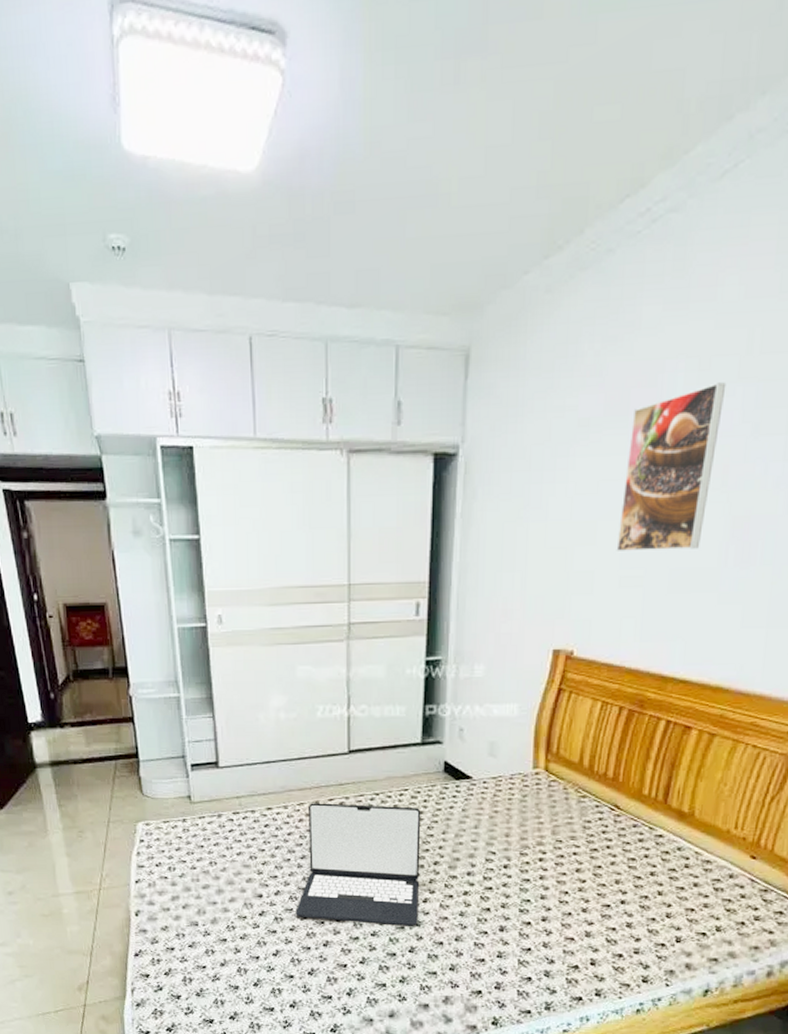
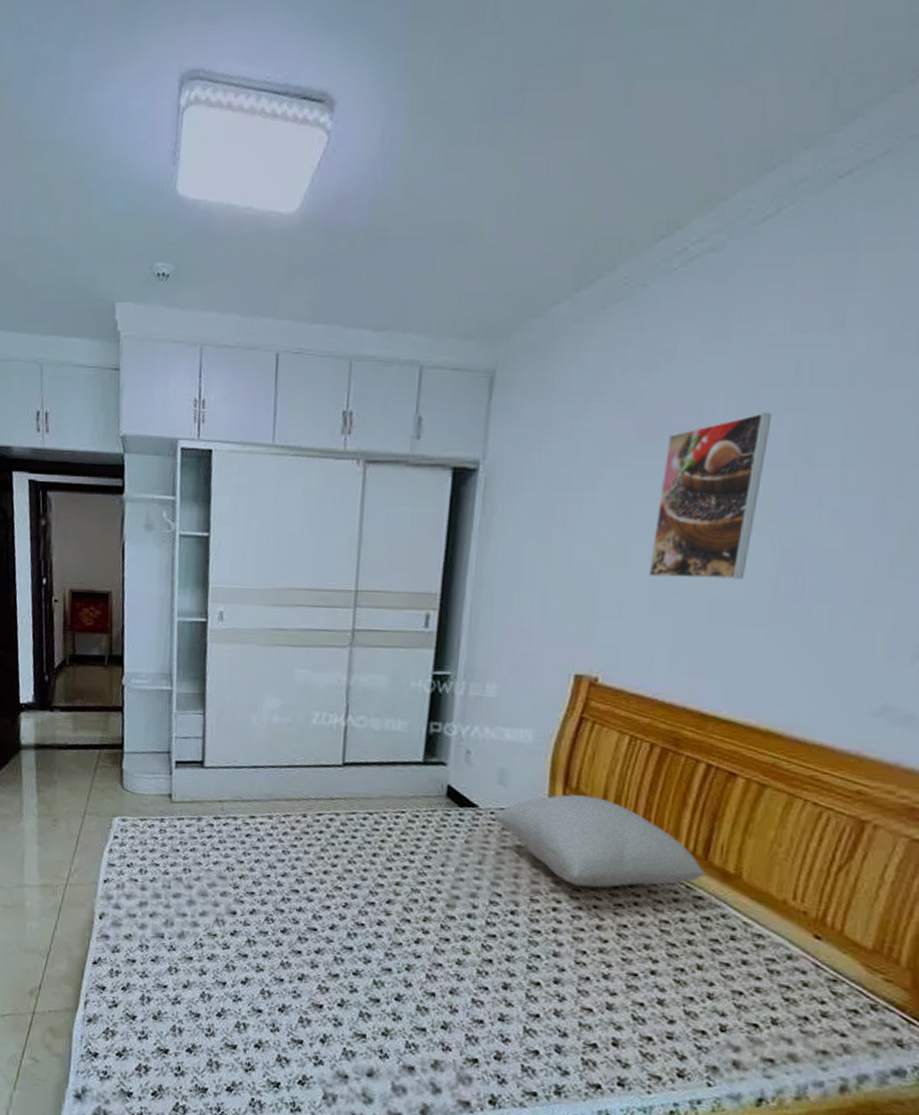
laptop: present [295,803,421,926] -> none [270,815,419,970]
pillow: none [485,758,666,838] -> present [492,794,707,888]

